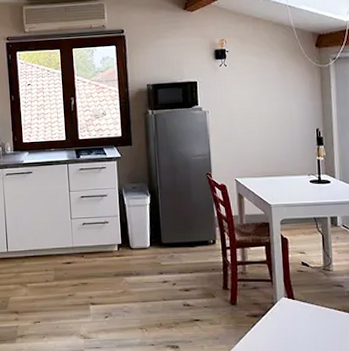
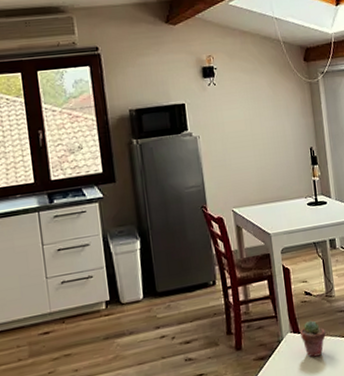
potted succulent: none [295,290,321,324] -> present [300,321,326,358]

